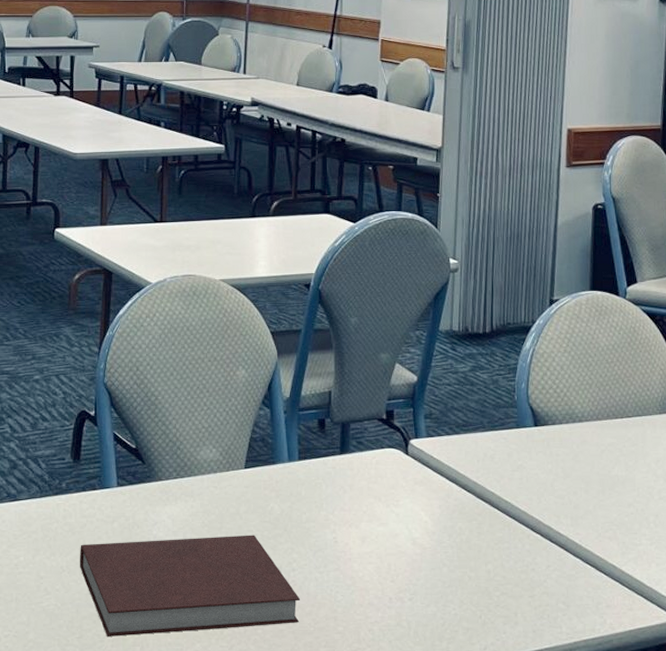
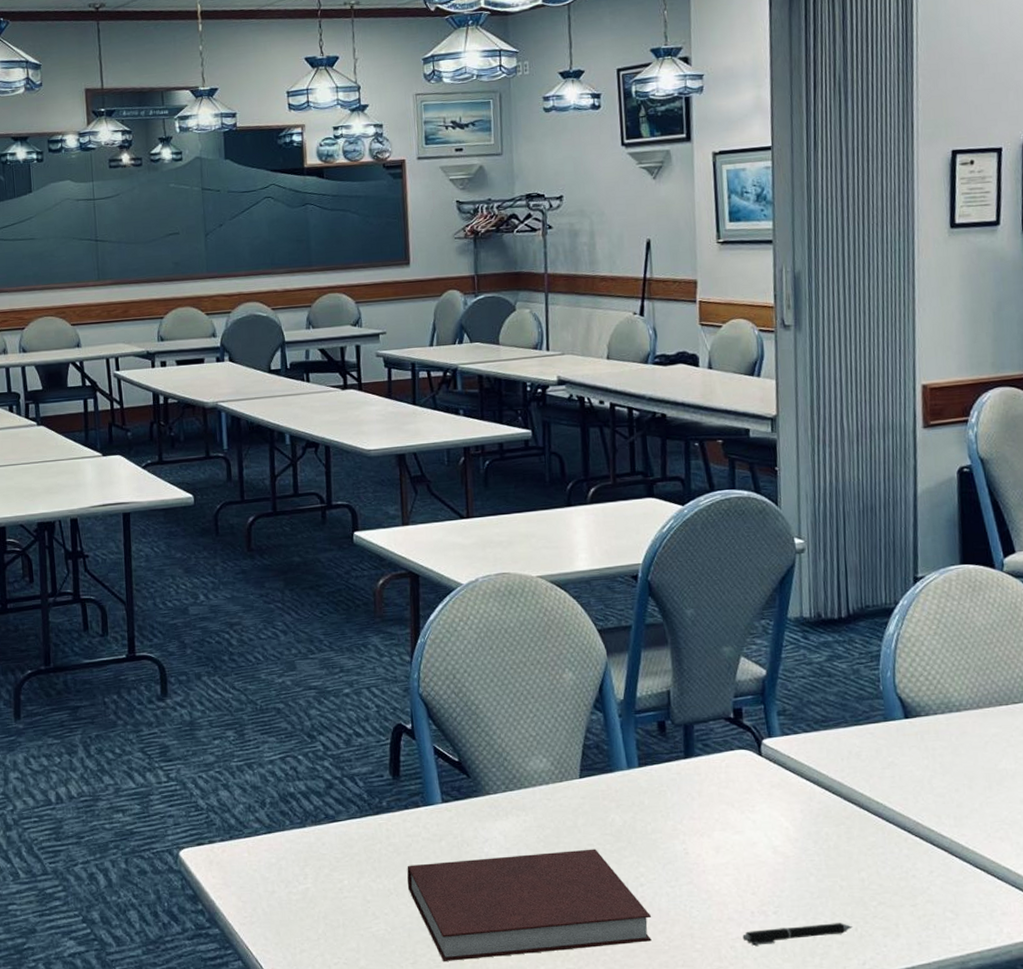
pen: none [380,610,477,629] -> present [742,923,853,946]

